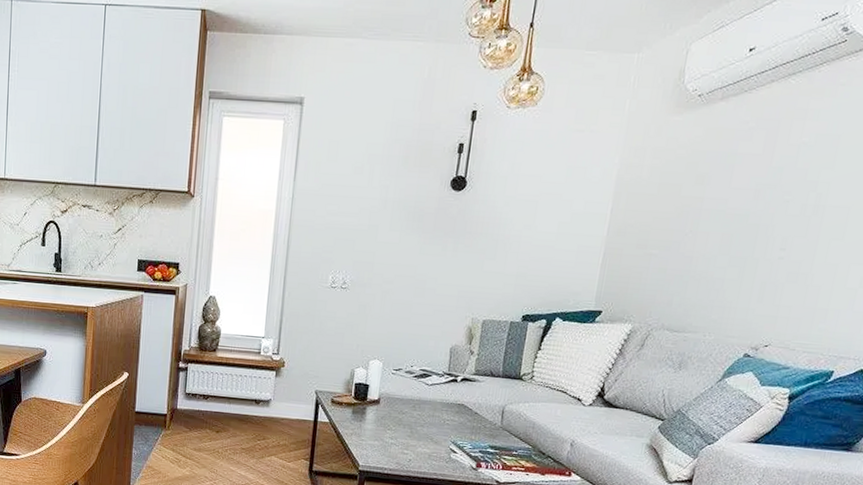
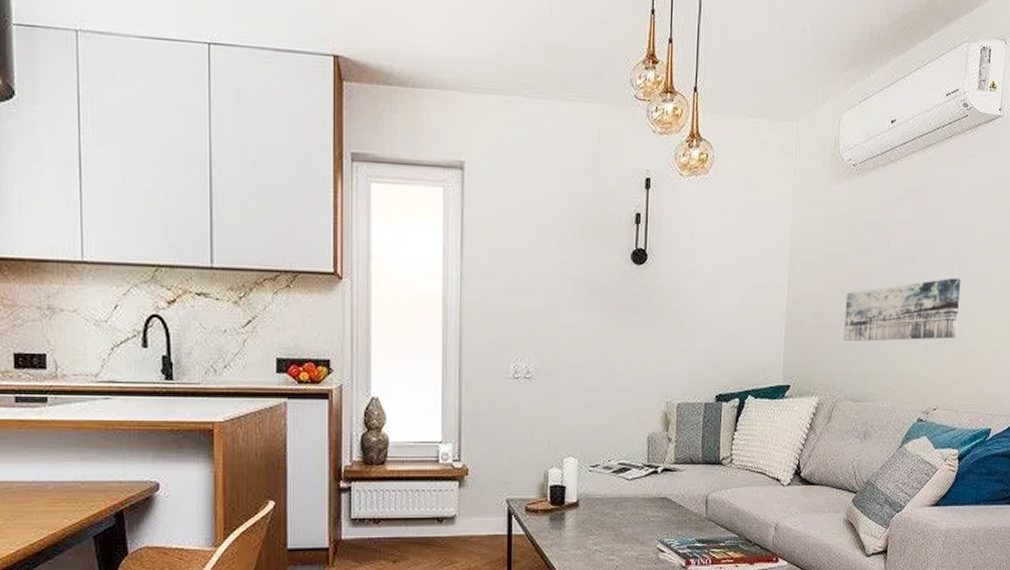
wall art: none [667,212,816,275] -> present [844,278,961,342]

